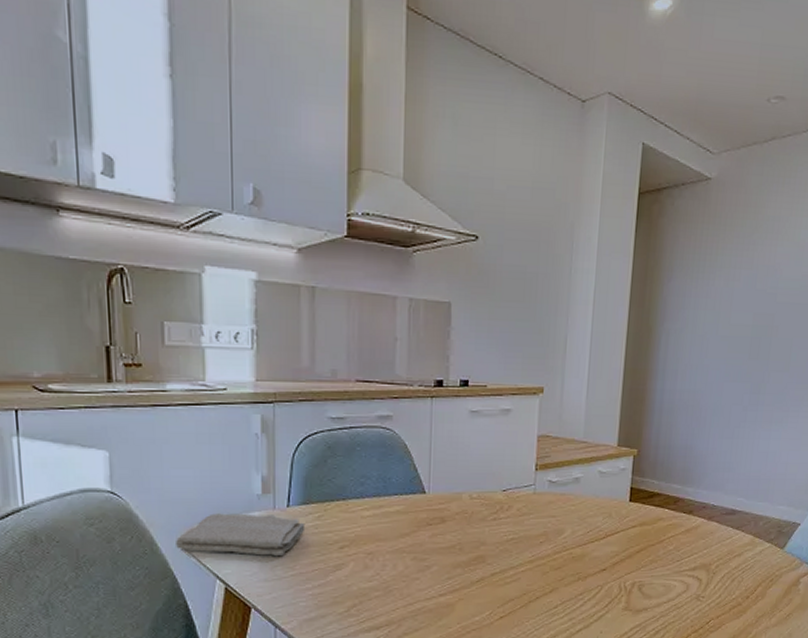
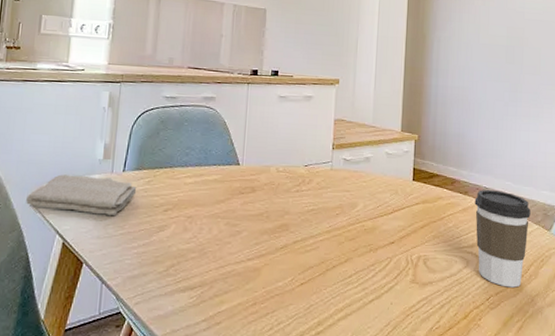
coffee cup: none [699,508,764,610] -> present [474,190,531,288]

